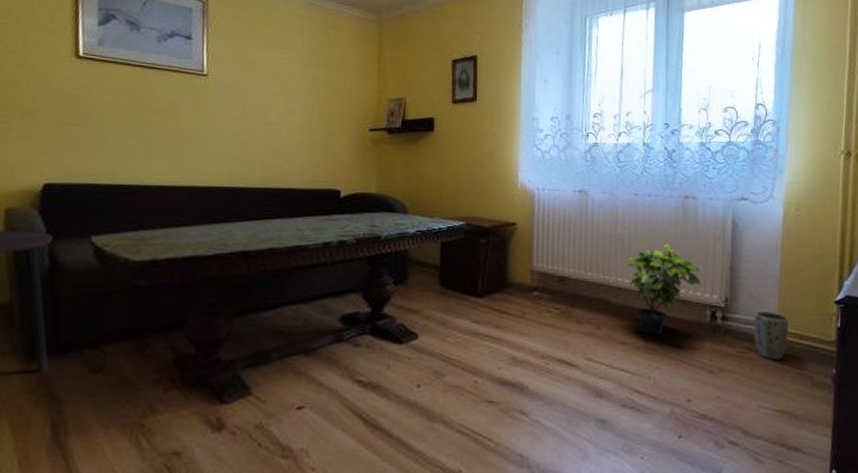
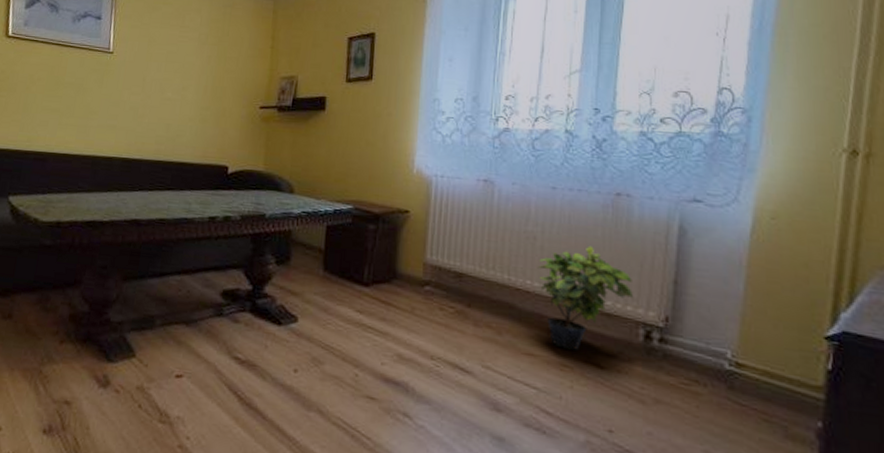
plant pot: present [753,311,789,360] -> none [703,337,754,400]

